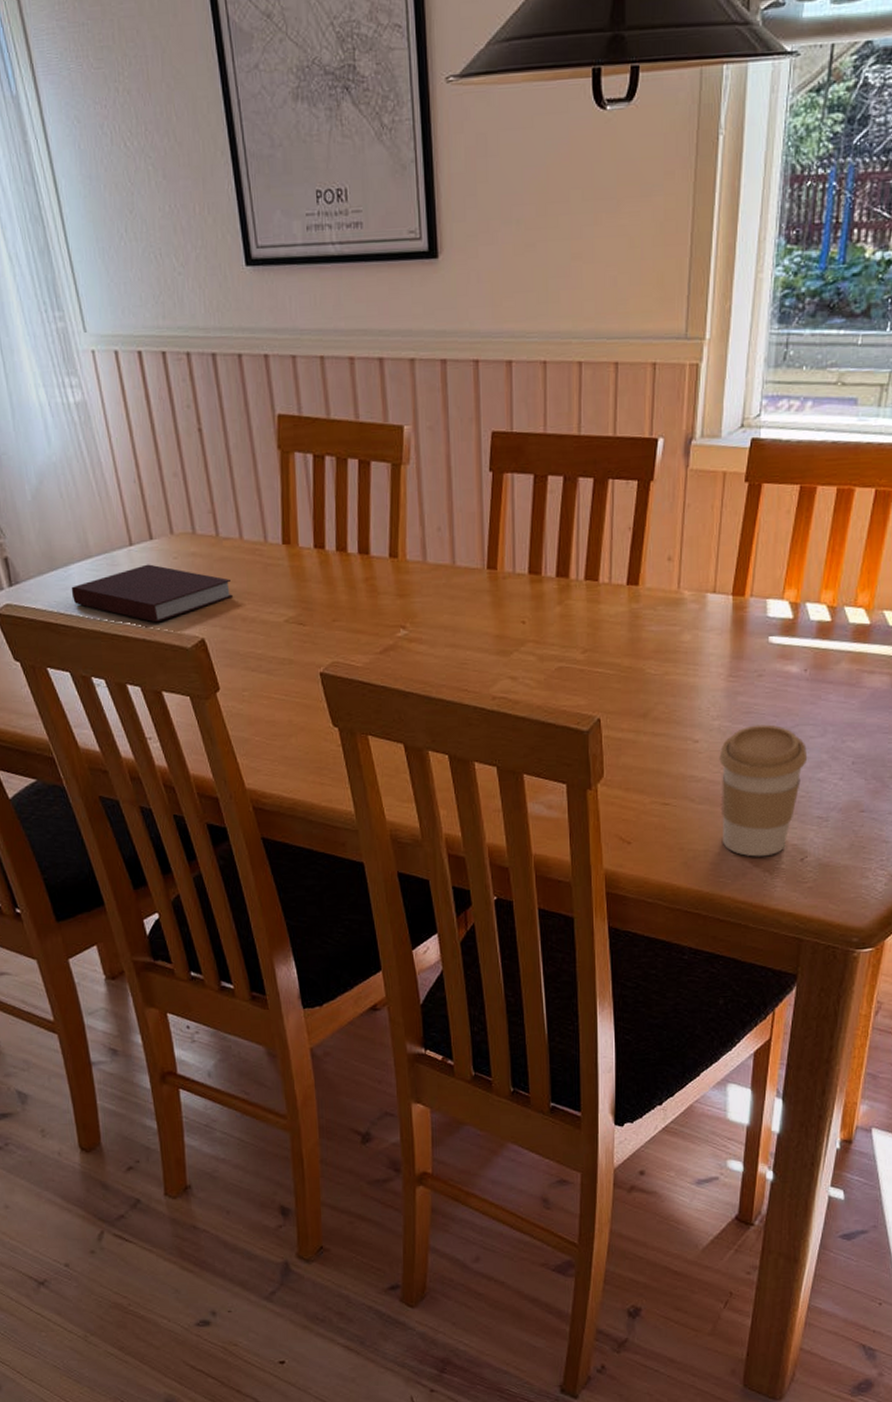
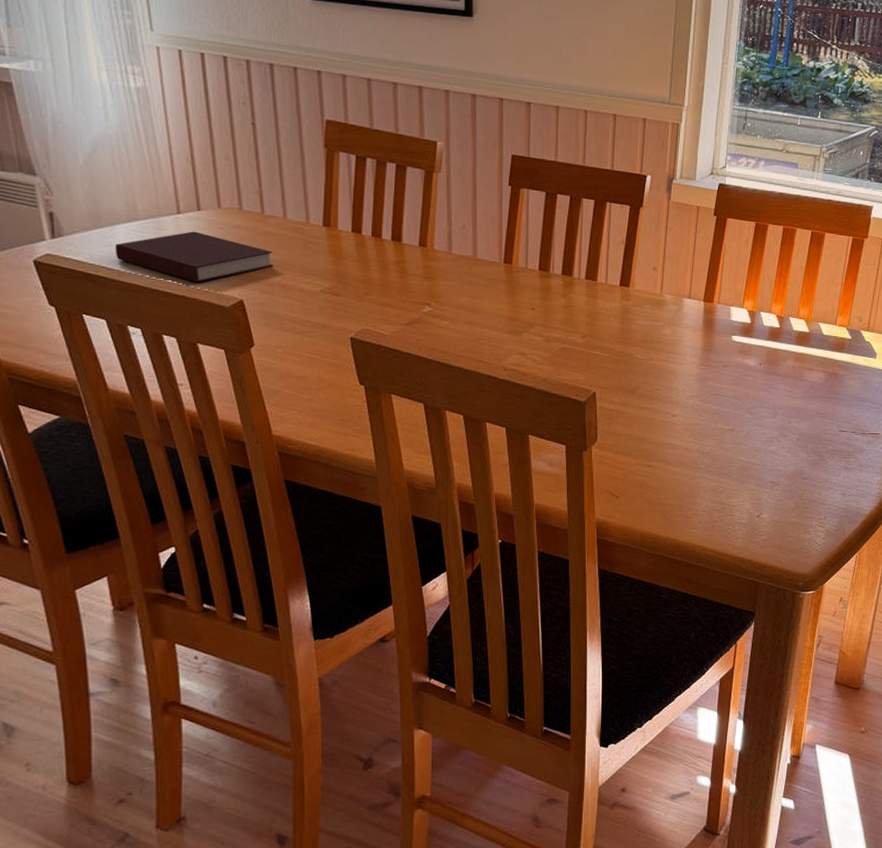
coffee cup: present [719,724,808,857] -> none [692,405,763,513]

